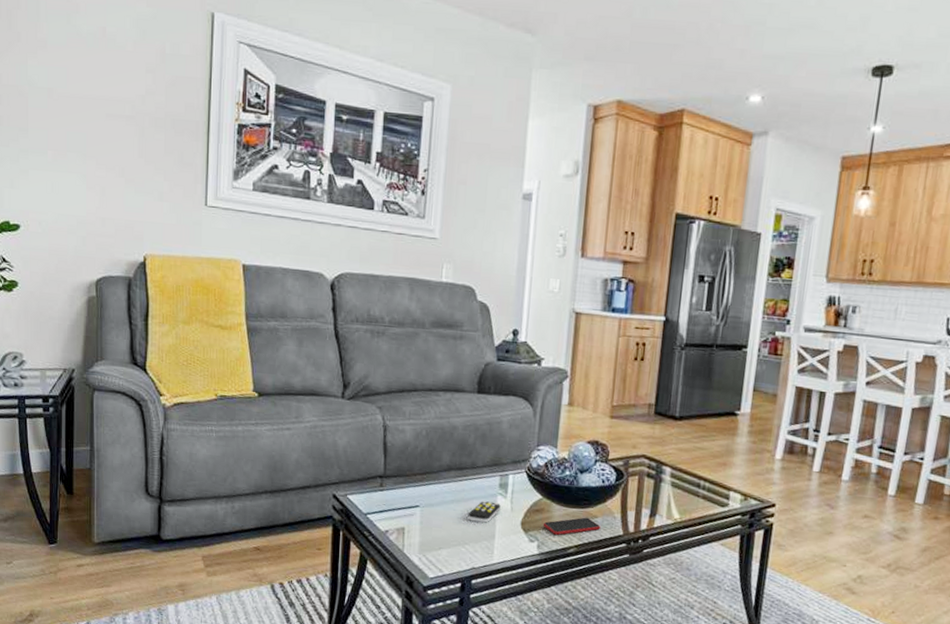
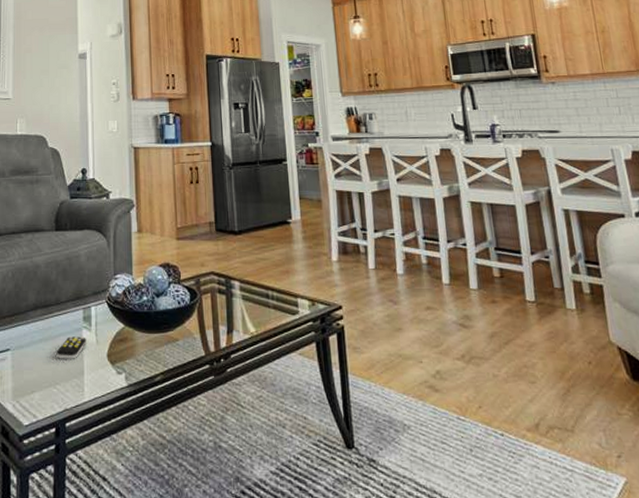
smartphone: present [543,517,600,535] -> none [128,342,183,363]

